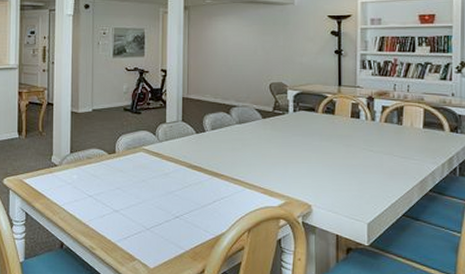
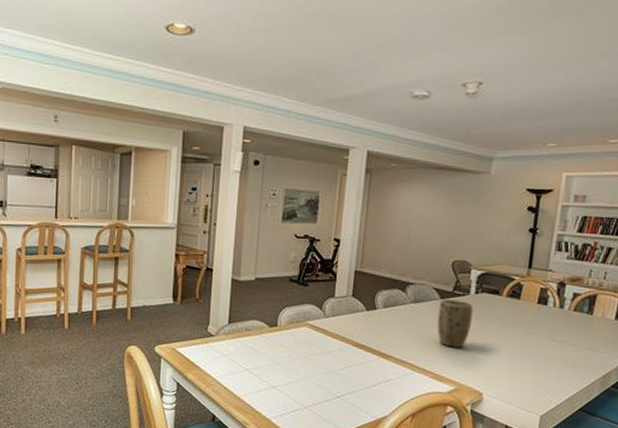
plant pot: none [261,119,294,163] -> present [437,299,474,348]

